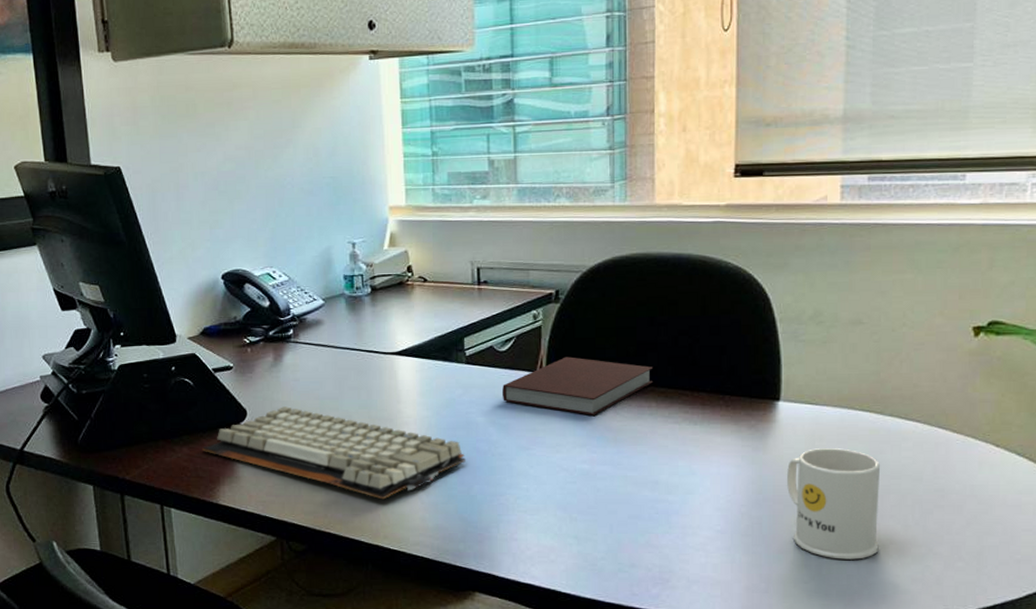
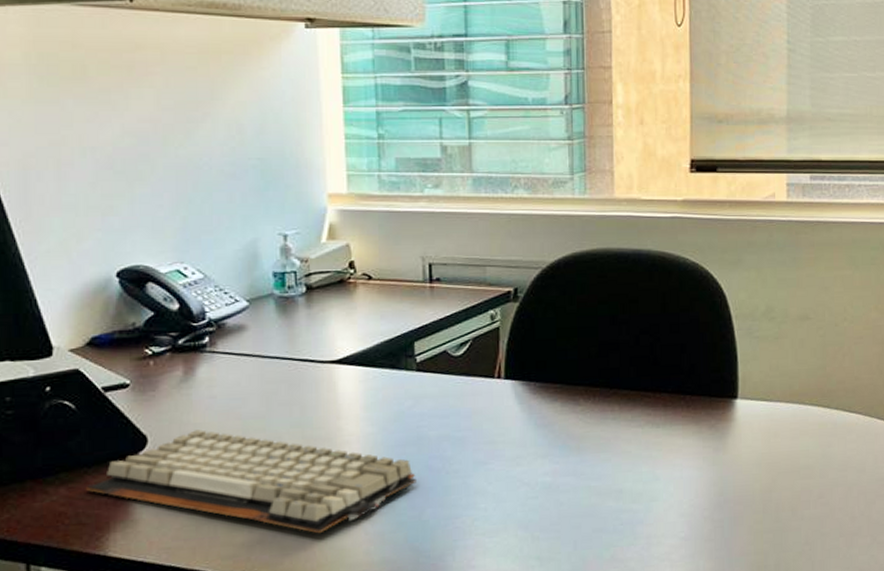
notebook: present [502,356,652,415] -> none [458,360,615,423]
mug: present [787,448,880,560] -> none [746,444,830,557]

